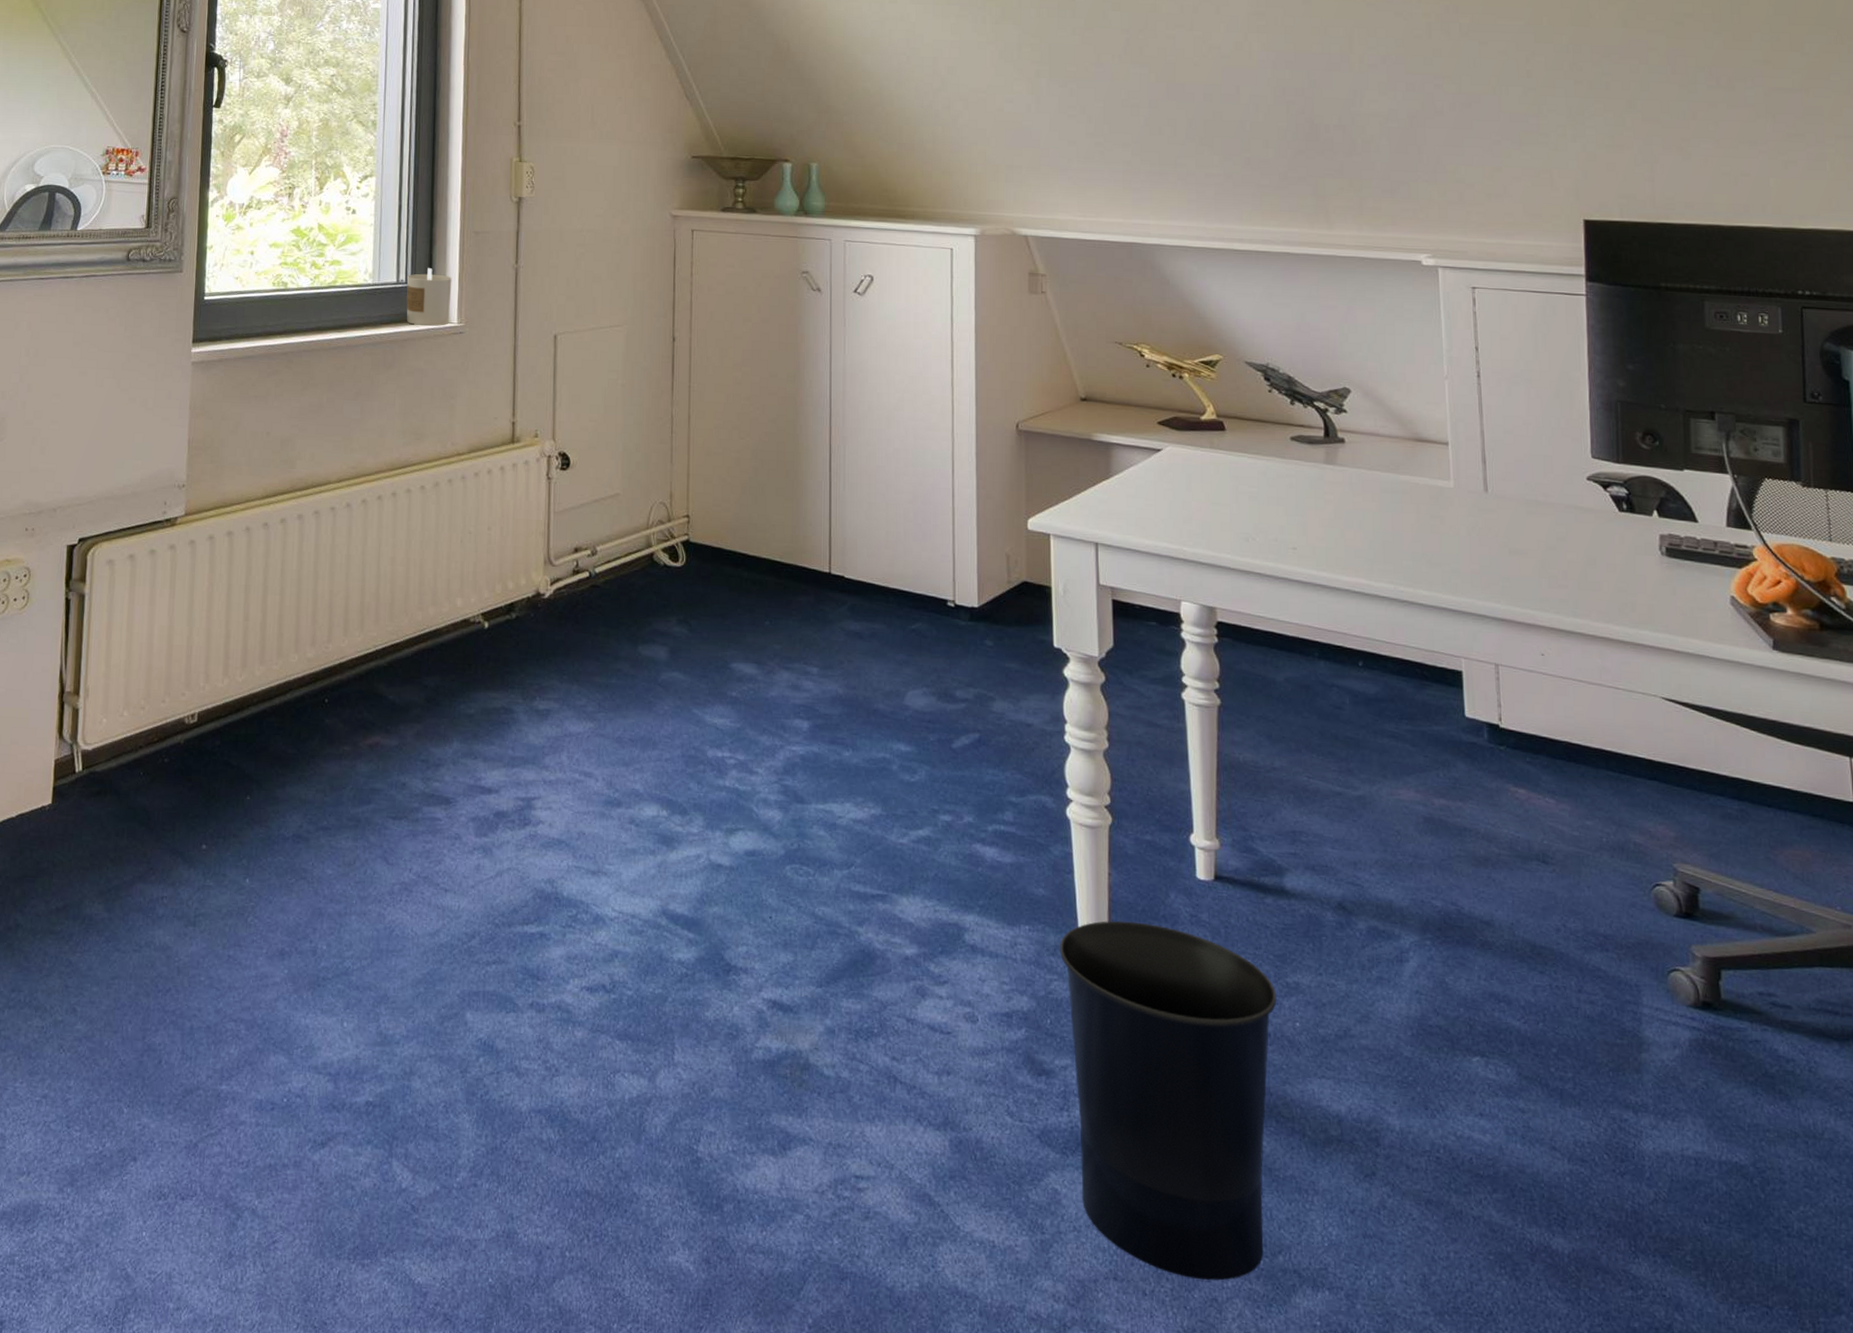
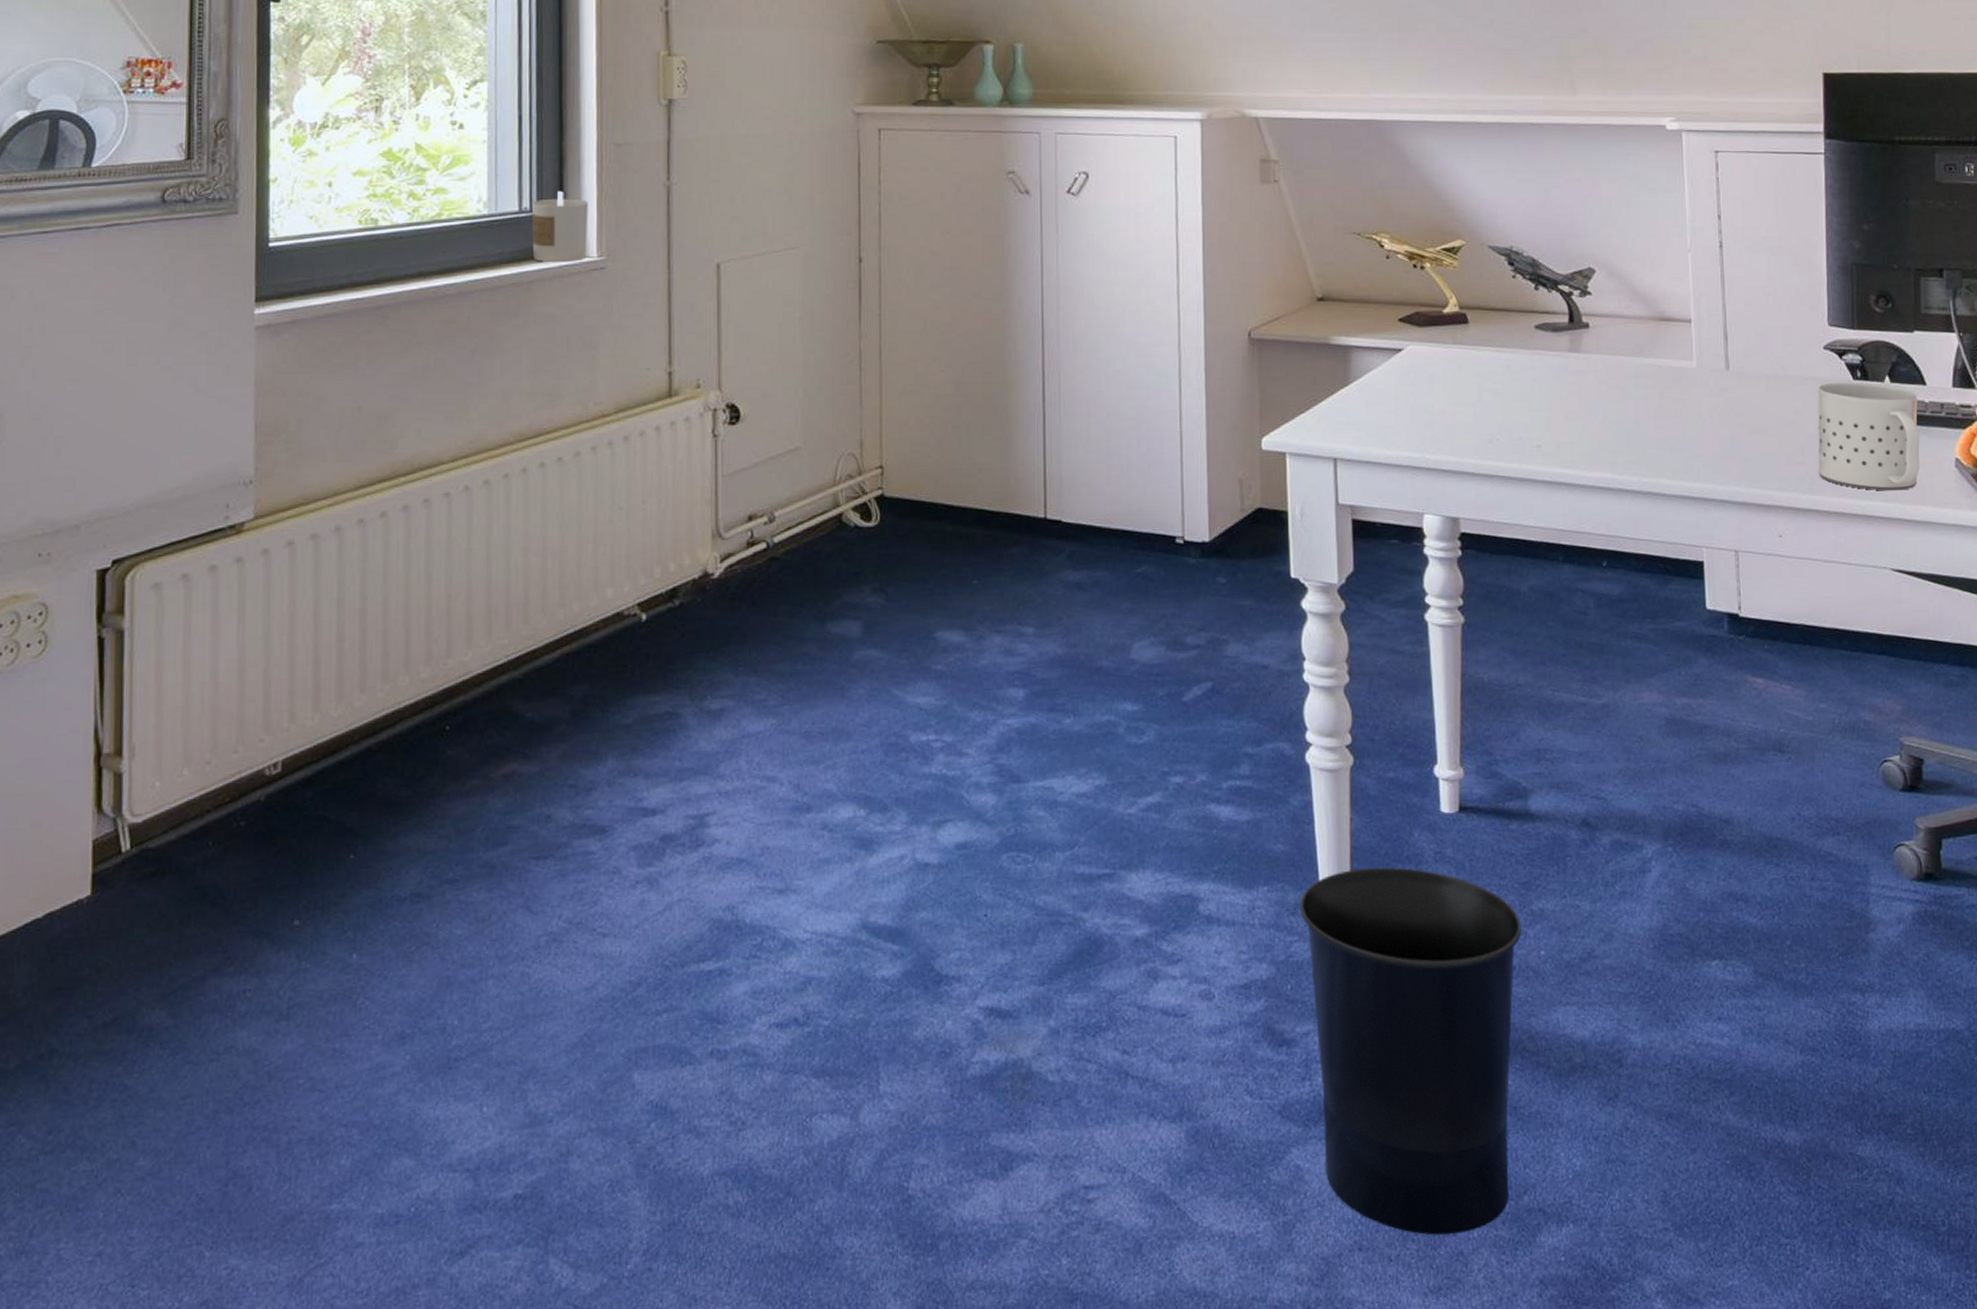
mug: none [1580,512,1692,622] -> present [1816,382,1920,491]

